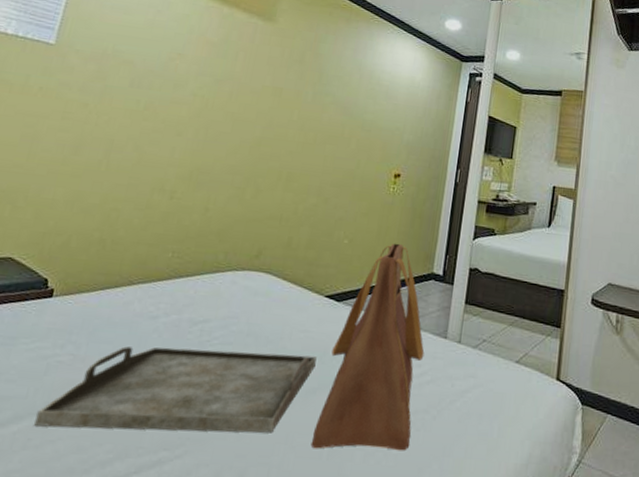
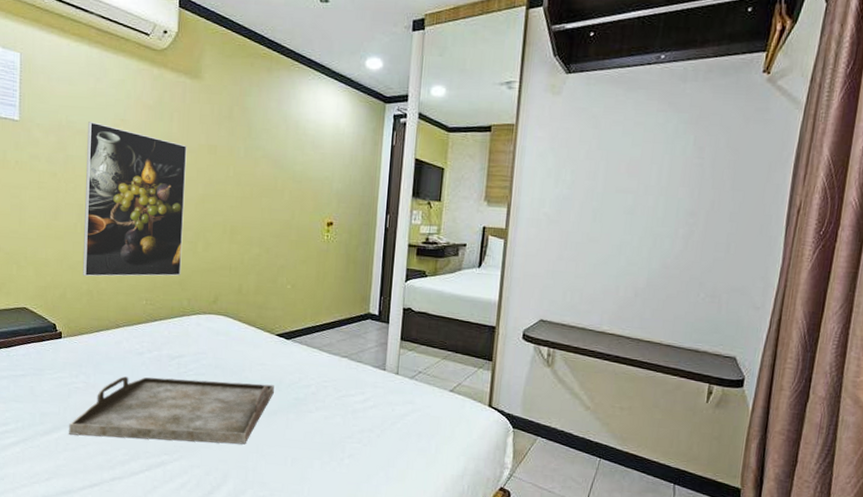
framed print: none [96,53,250,226] -> present [82,122,187,277]
tote bag: present [310,243,425,451] -> none [277,287,366,462]

